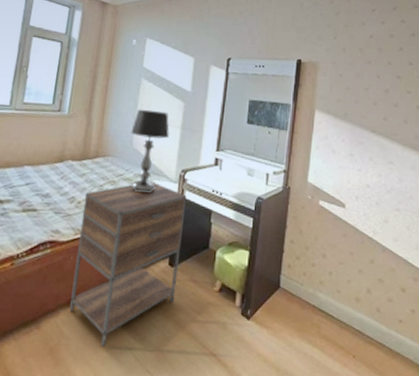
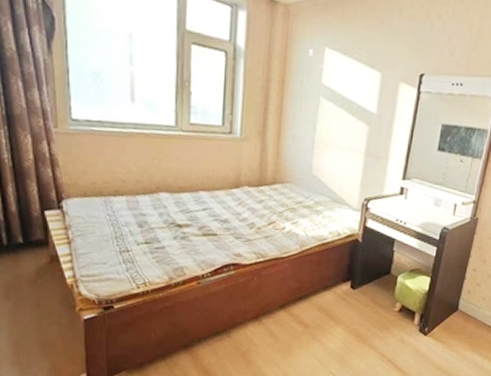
nightstand: present [69,181,187,346] -> none [257,209,370,353]
table lamp: present [131,109,169,194] -> none [310,132,352,221]

